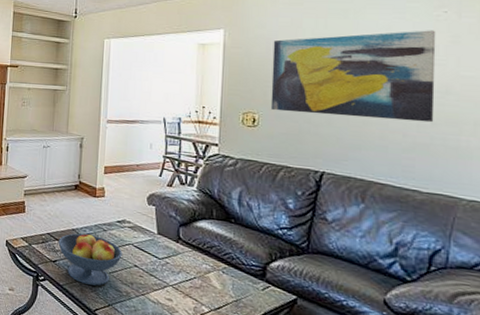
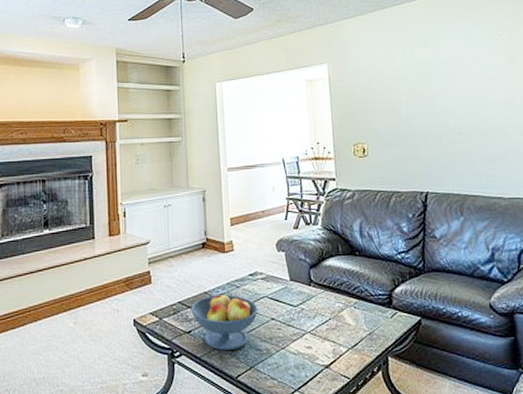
wall art: present [270,30,436,123] -> none [371,52,505,139]

